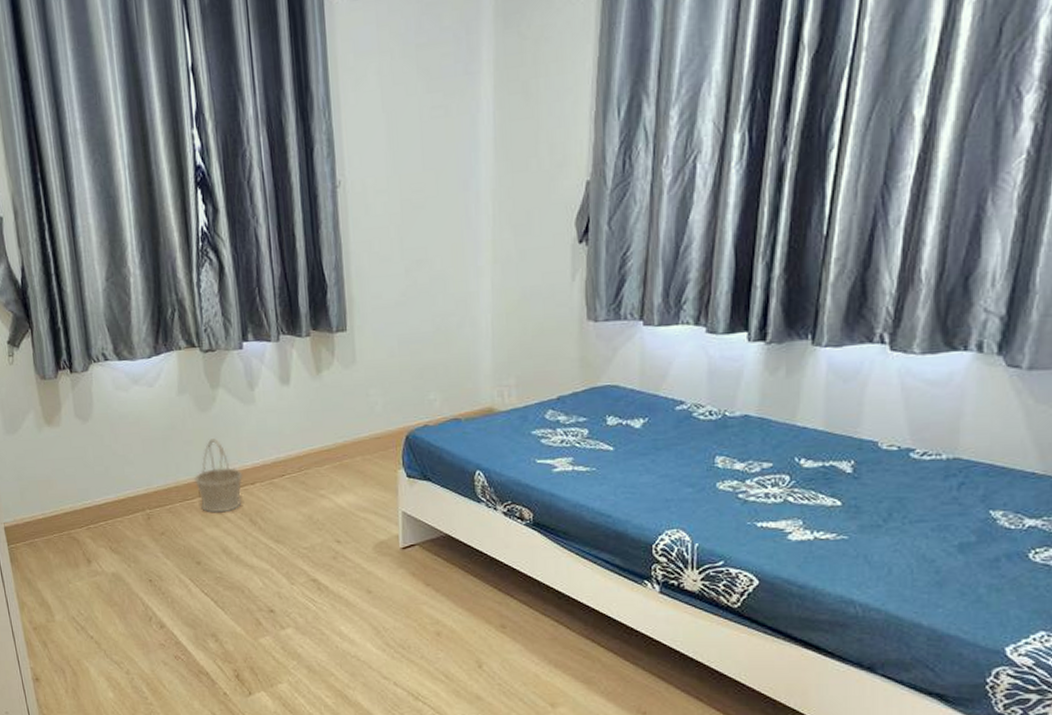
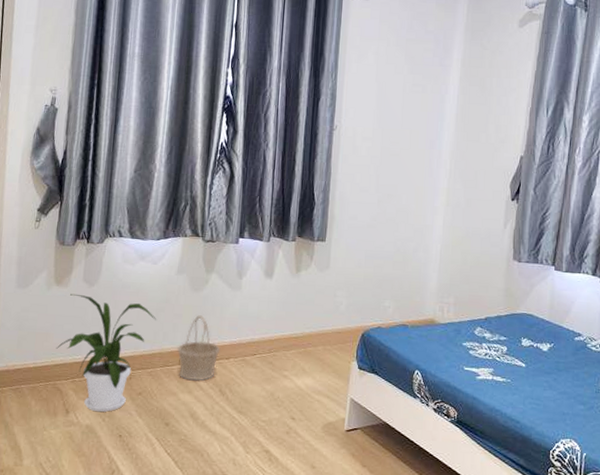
house plant: none [62,432,165,557] -> present [56,293,156,412]

